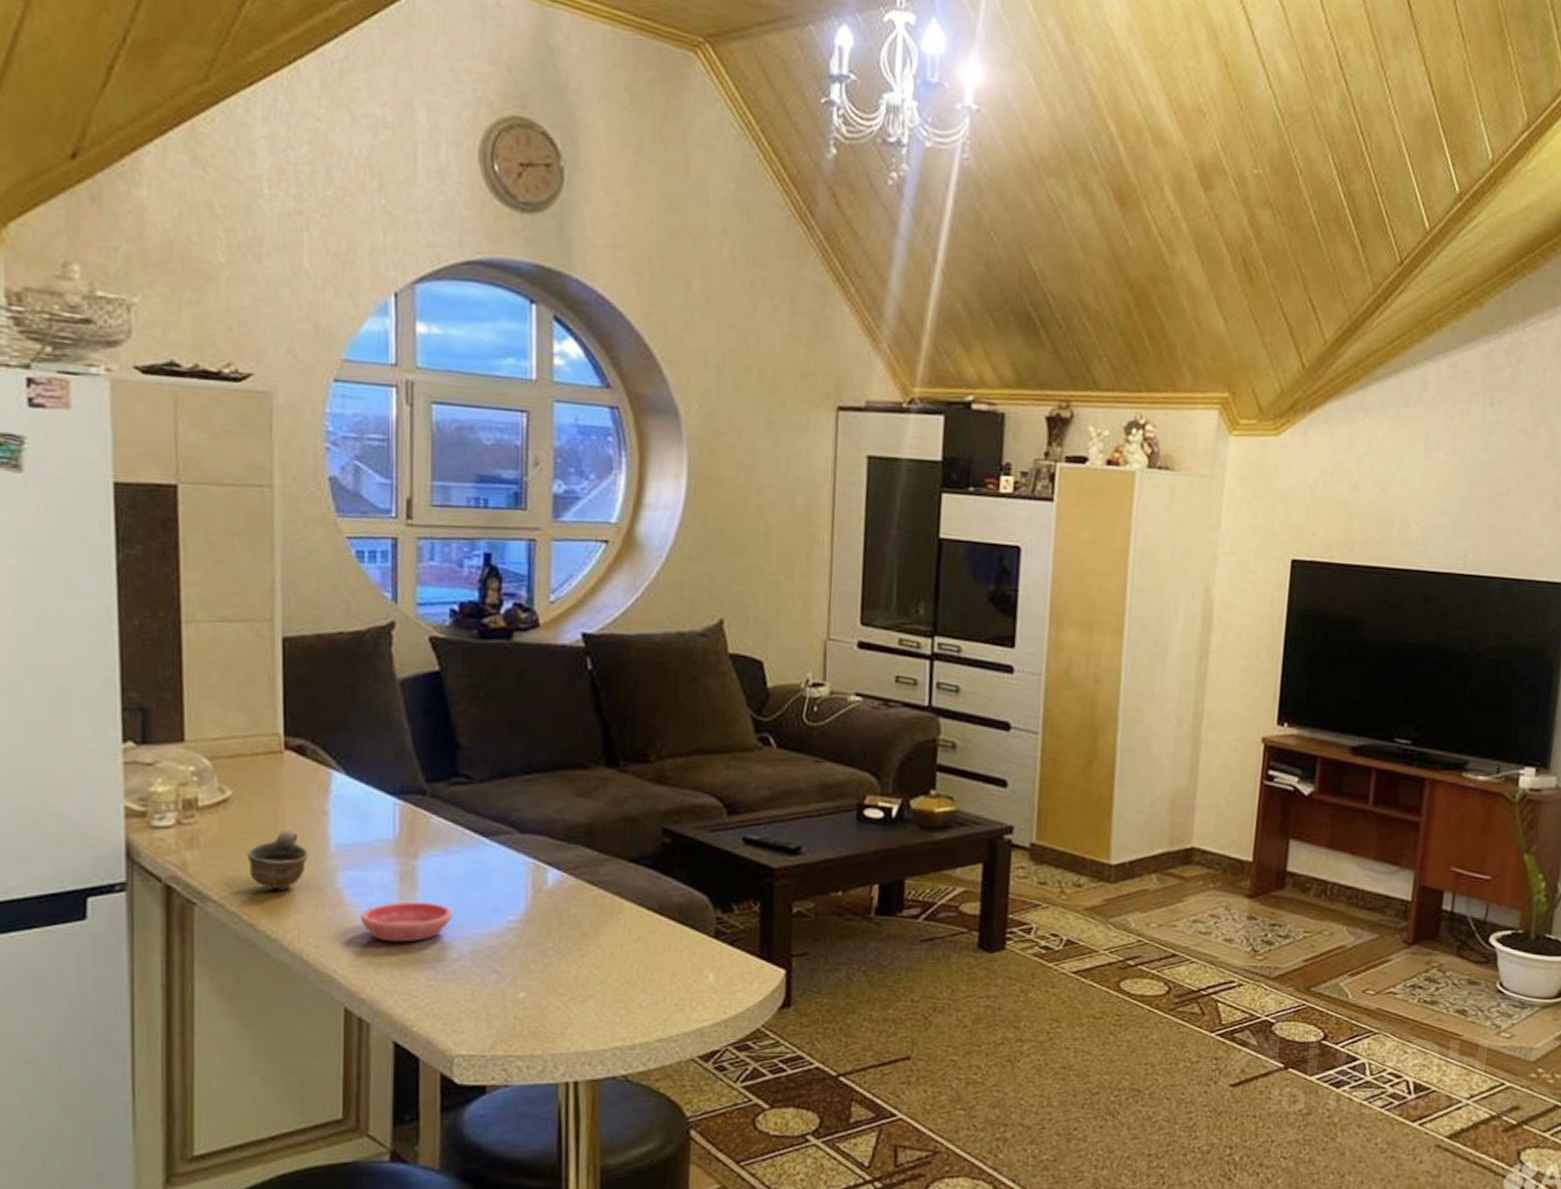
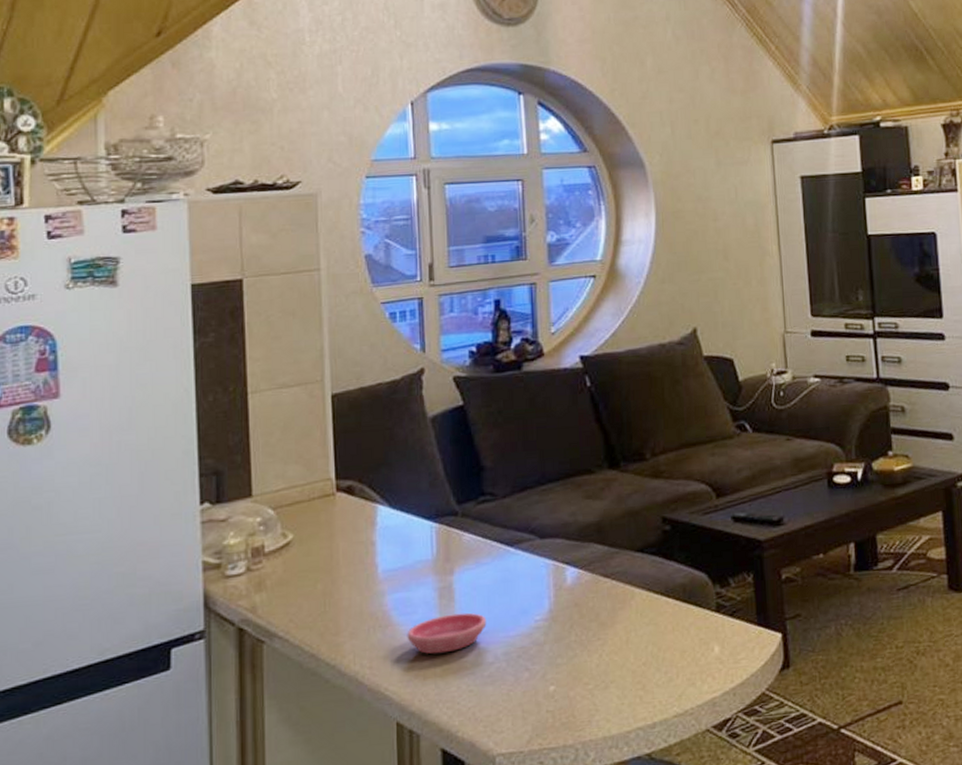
cup: present [247,830,309,890] -> none [307,563,361,620]

